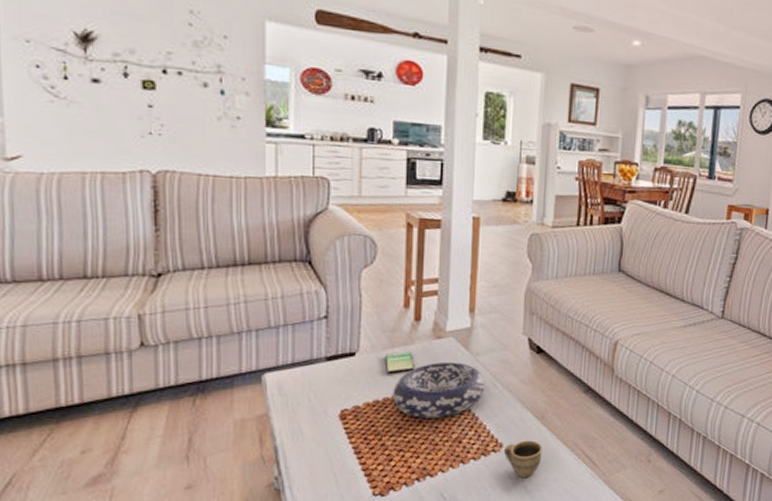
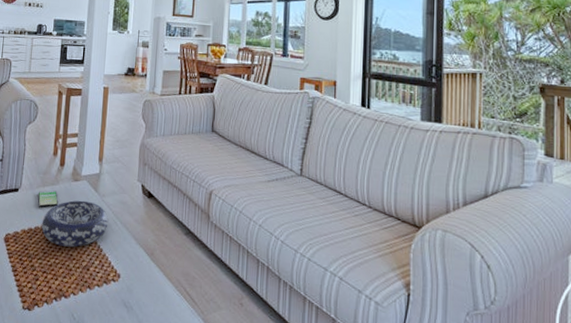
cup: present [504,440,543,477] -> none [121,273,152,308]

